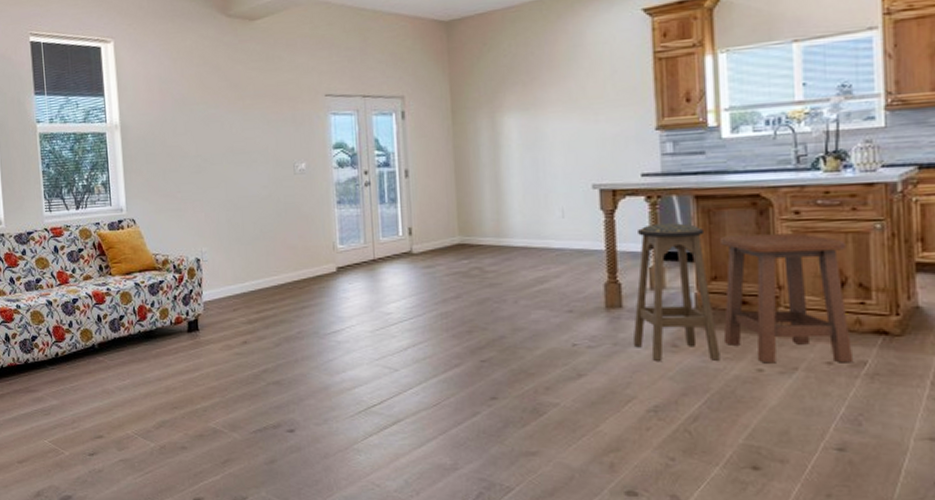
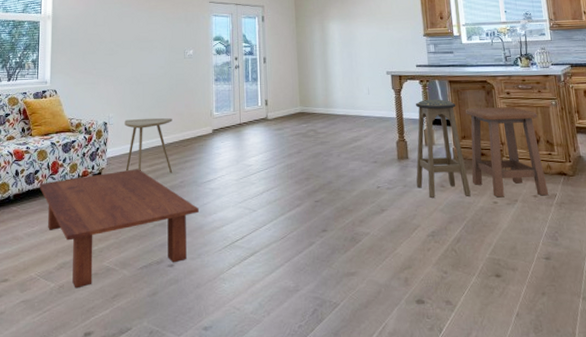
coffee table: none [126,315,324,450] -> present [39,169,200,289]
side table: none [221,252,287,322] -> present [124,117,173,173]

